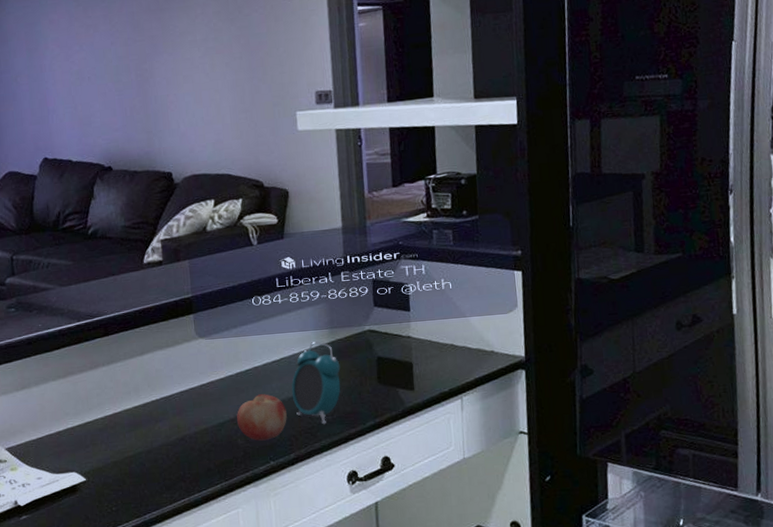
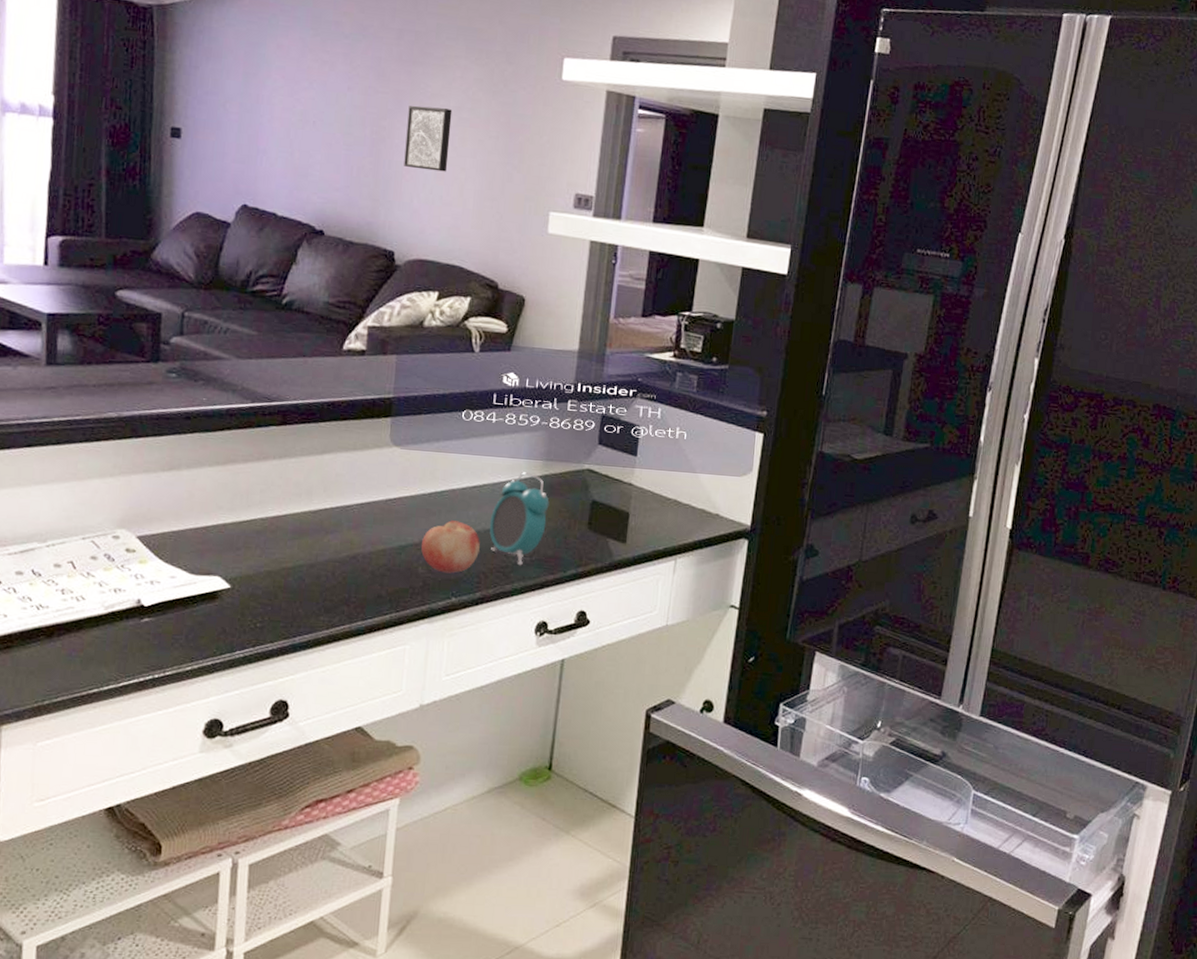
wall art: none [163,42,204,99] -> present [404,105,453,172]

